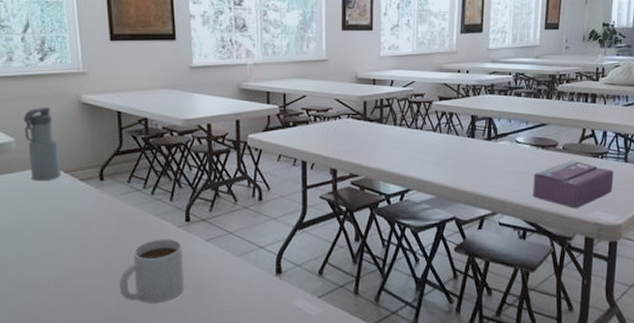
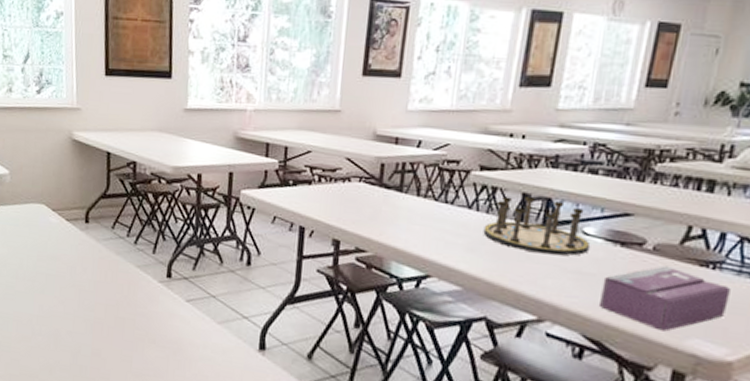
water bottle: present [24,107,61,181] -> none [18,141,50,218]
mug: present [119,239,185,303] -> none [96,291,162,359]
board game: none [446,118,521,161] -> present [483,196,589,256]

